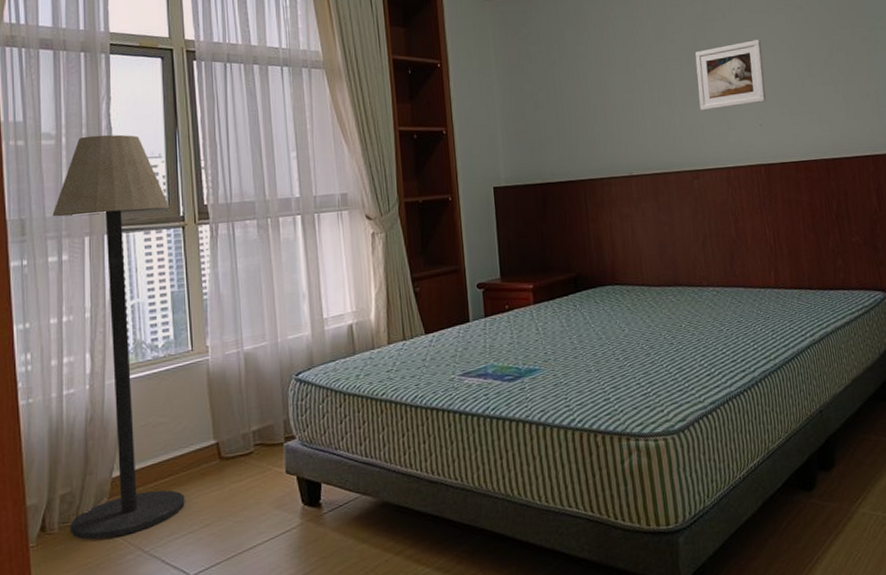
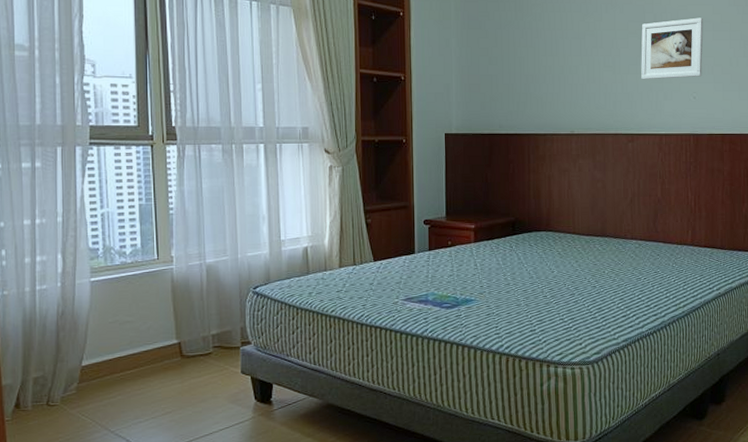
floor lamp: present [52,134,185,540] -> none [25,51,149,419]

